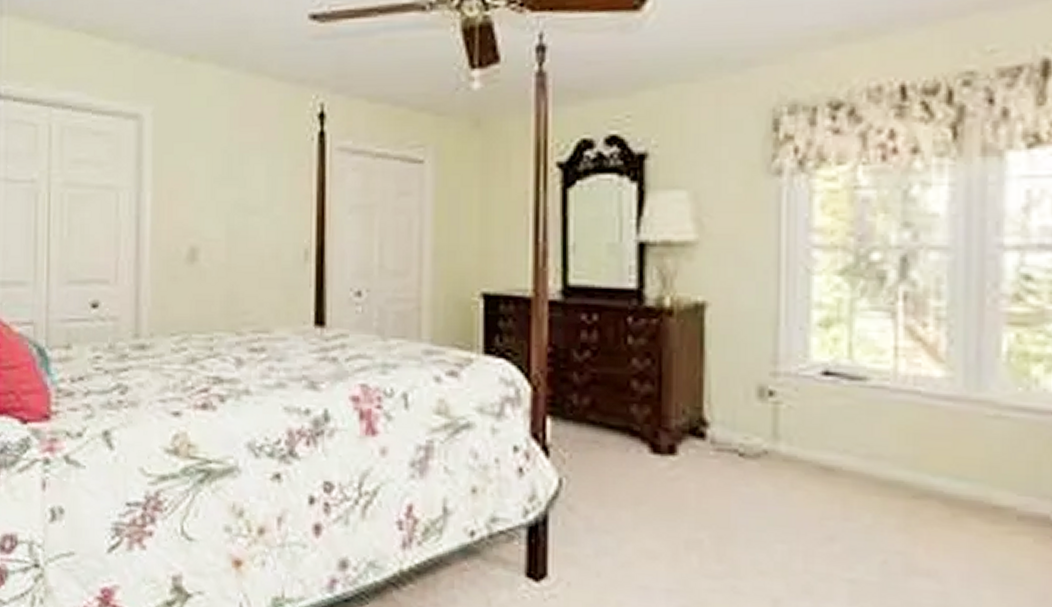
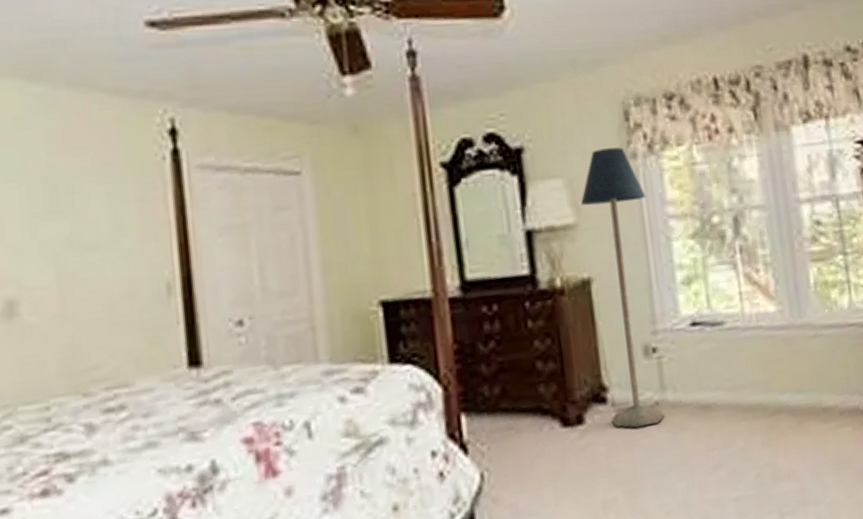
floor lamp: none [706,161,788,474] -> present [581,147,665,428]

